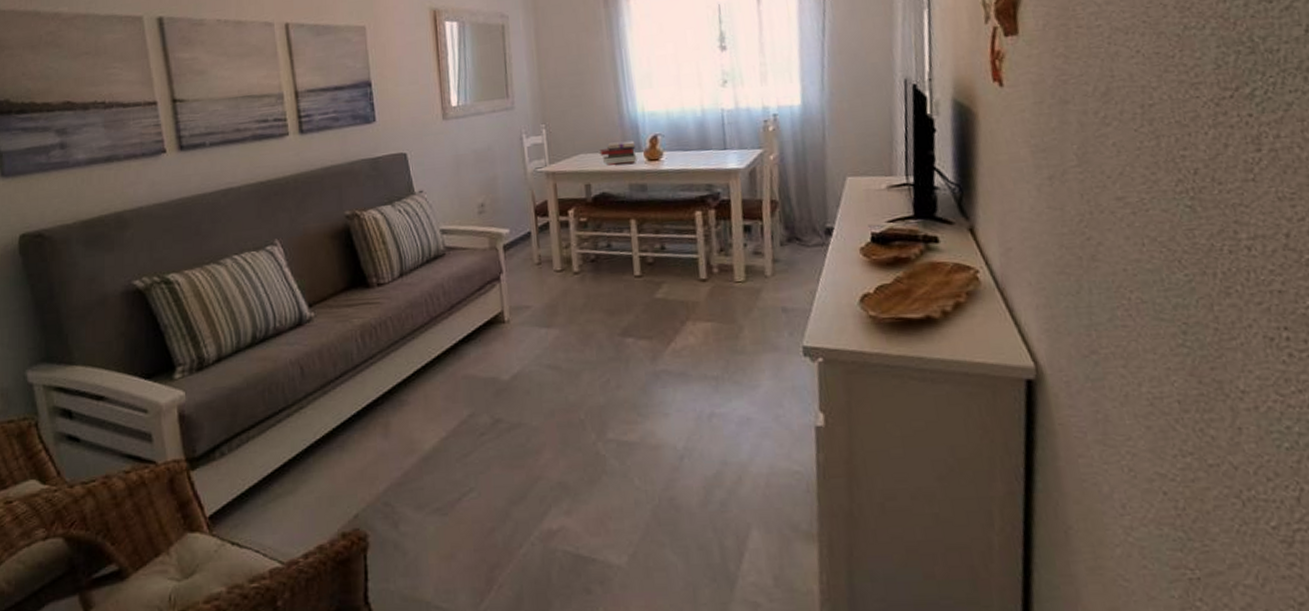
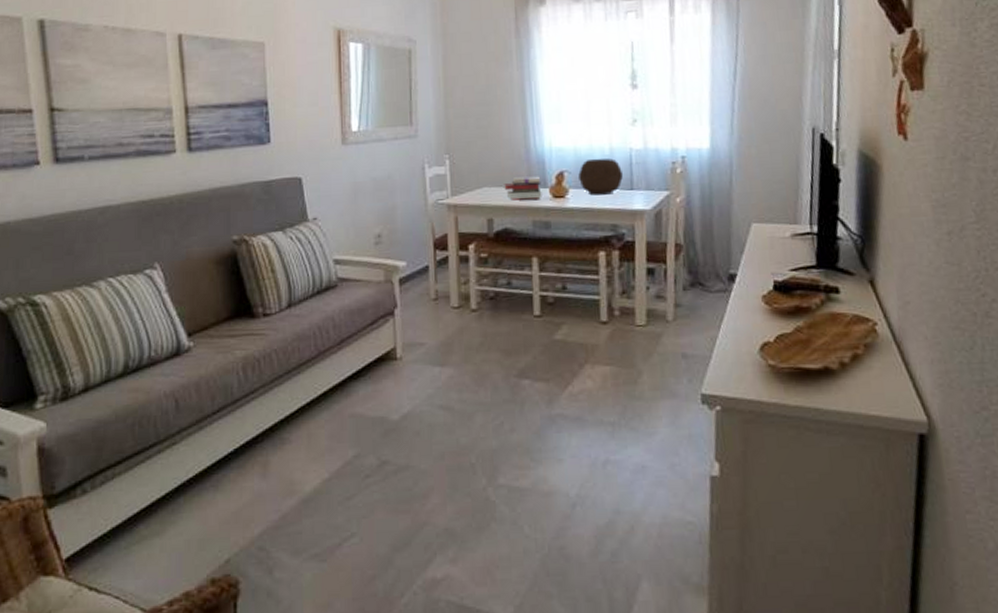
decorative bowl: none [672,120,716,157] -> present [578,158,623,195]

